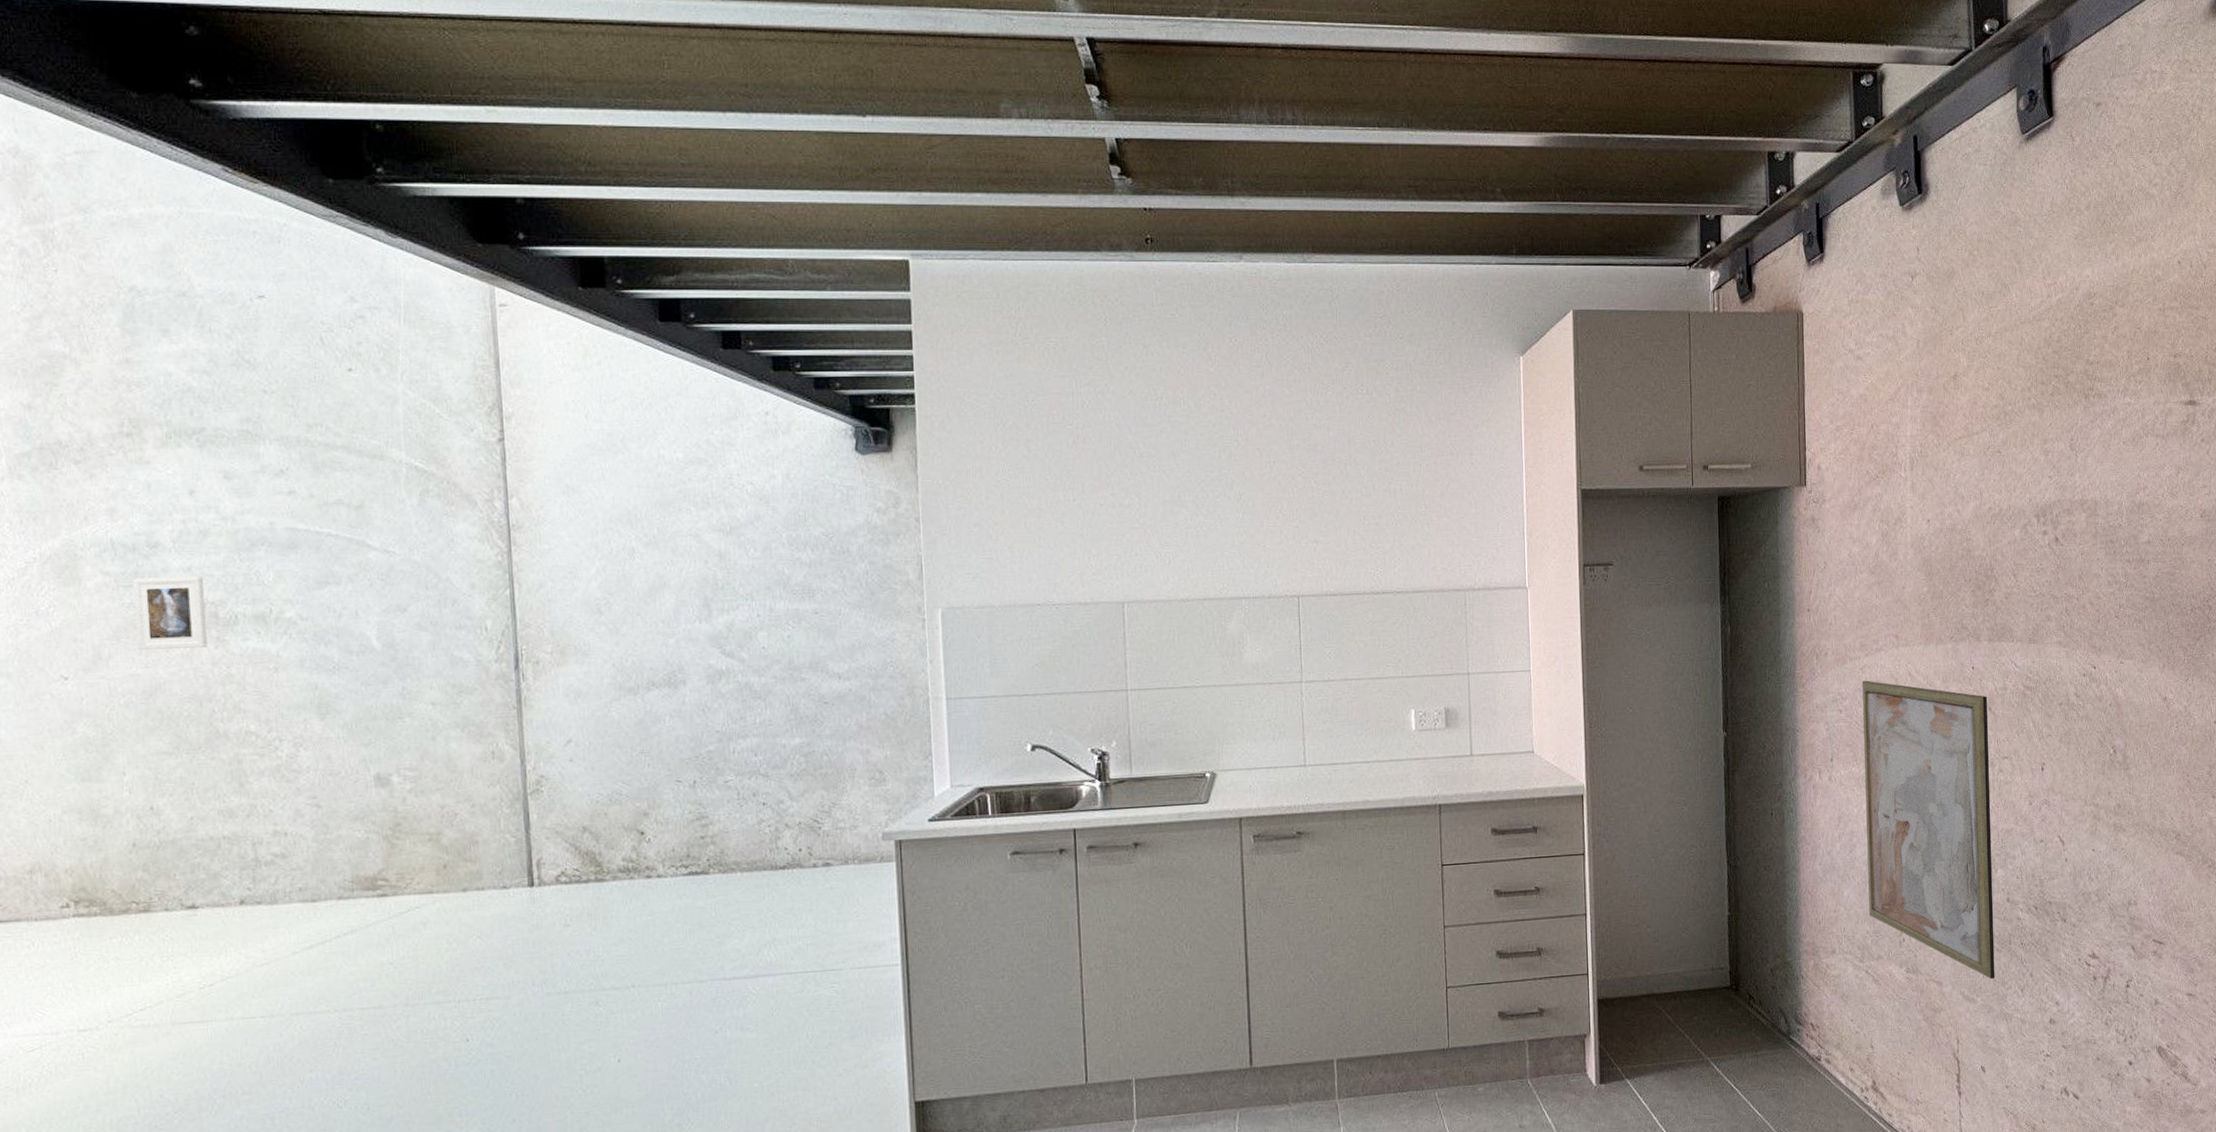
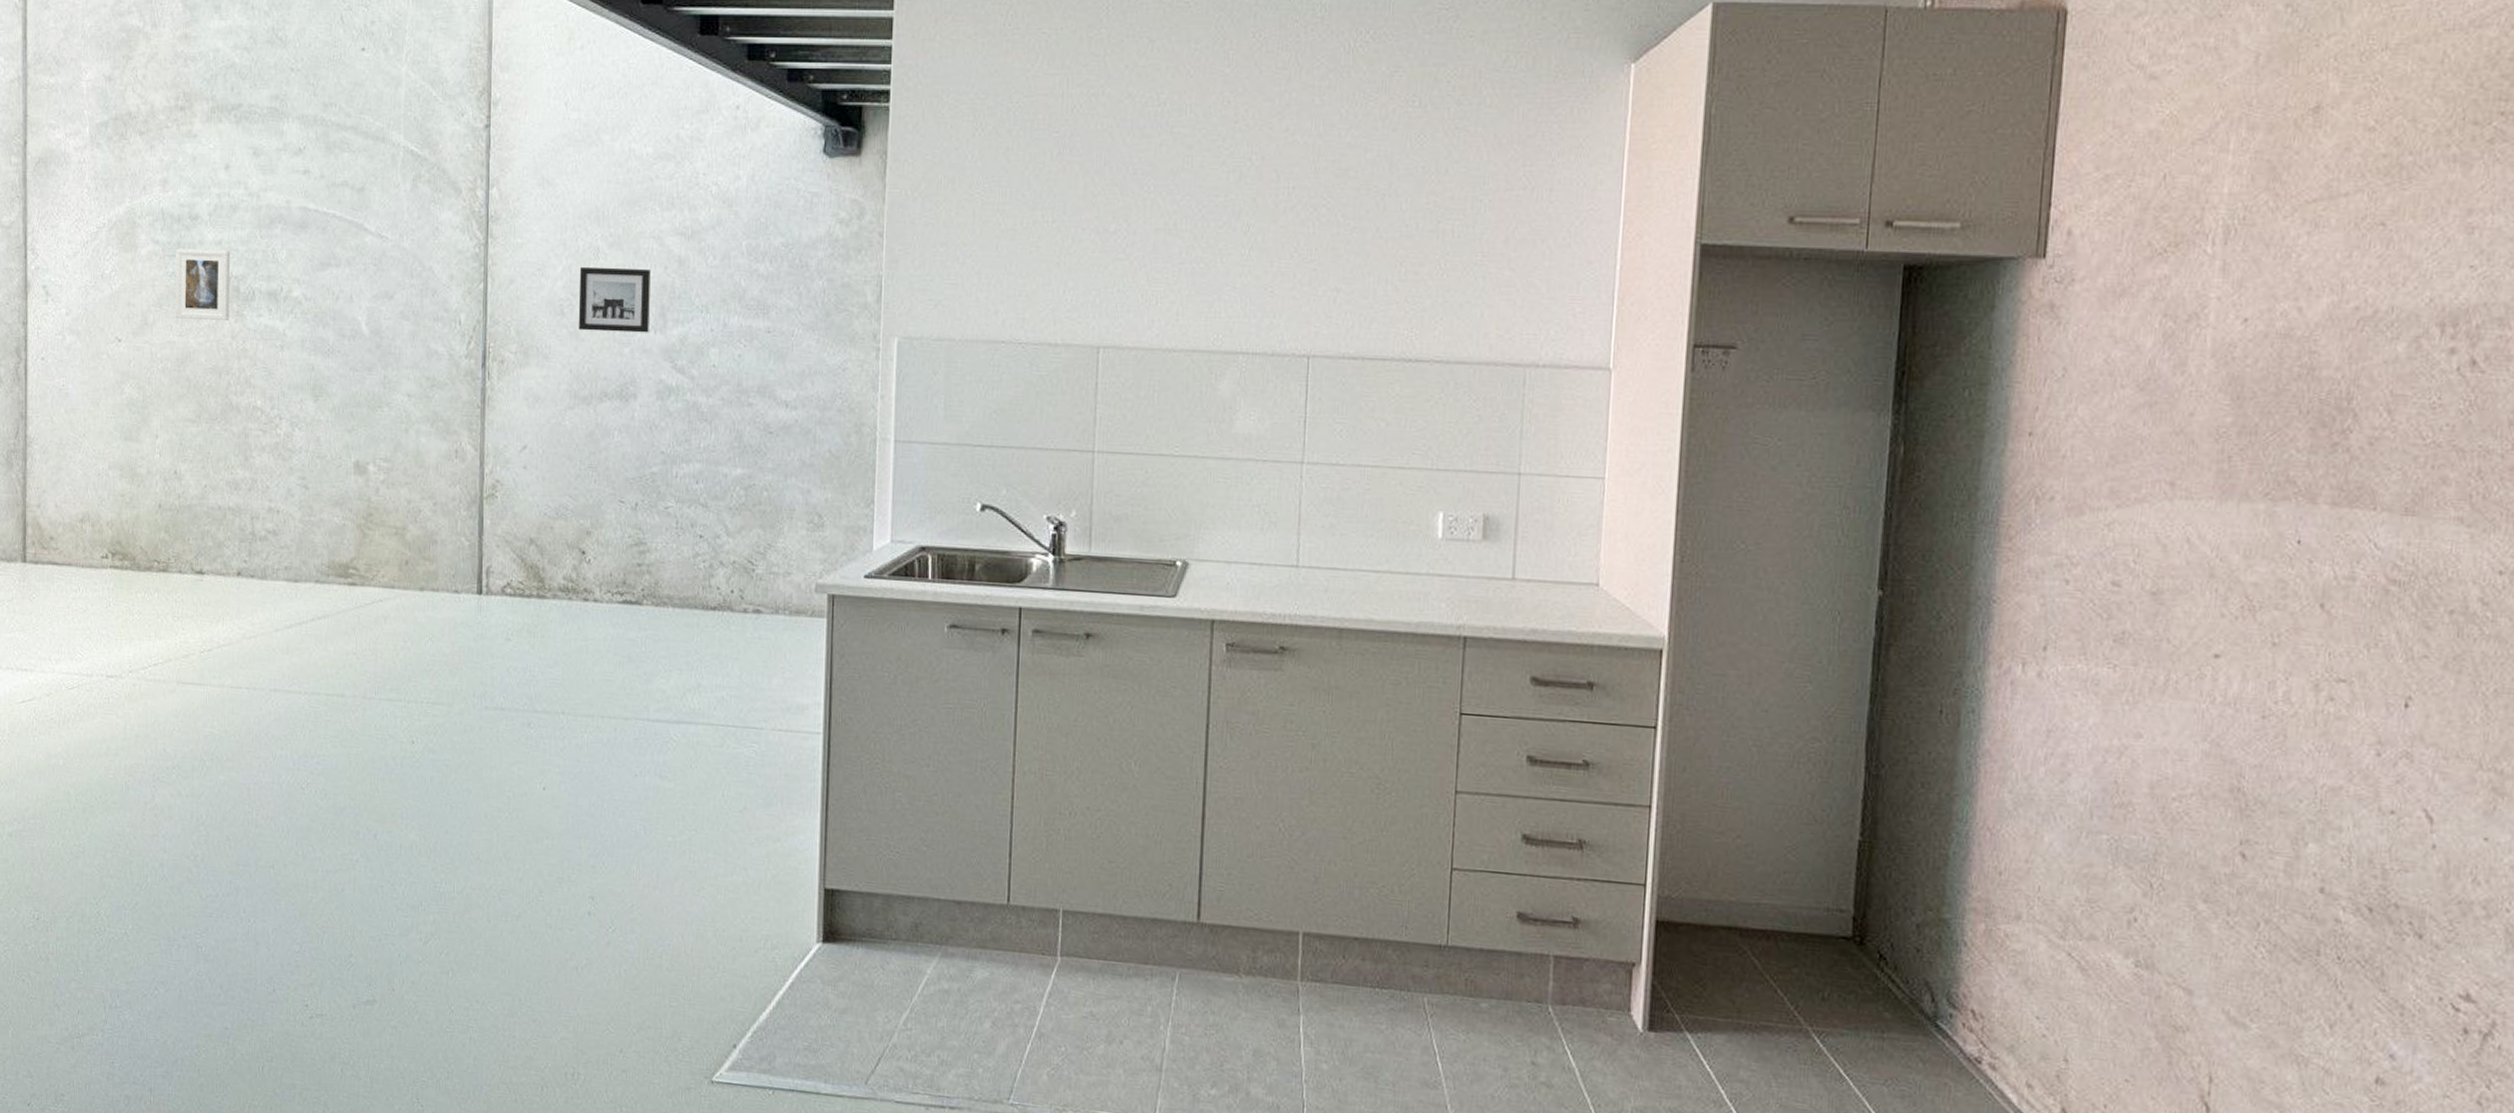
wall art: none [614,565,694,626] -> present [578,266,651,333]
wall art: present [1861,680,1995,980] -> none [2082,542,2320,1002]

